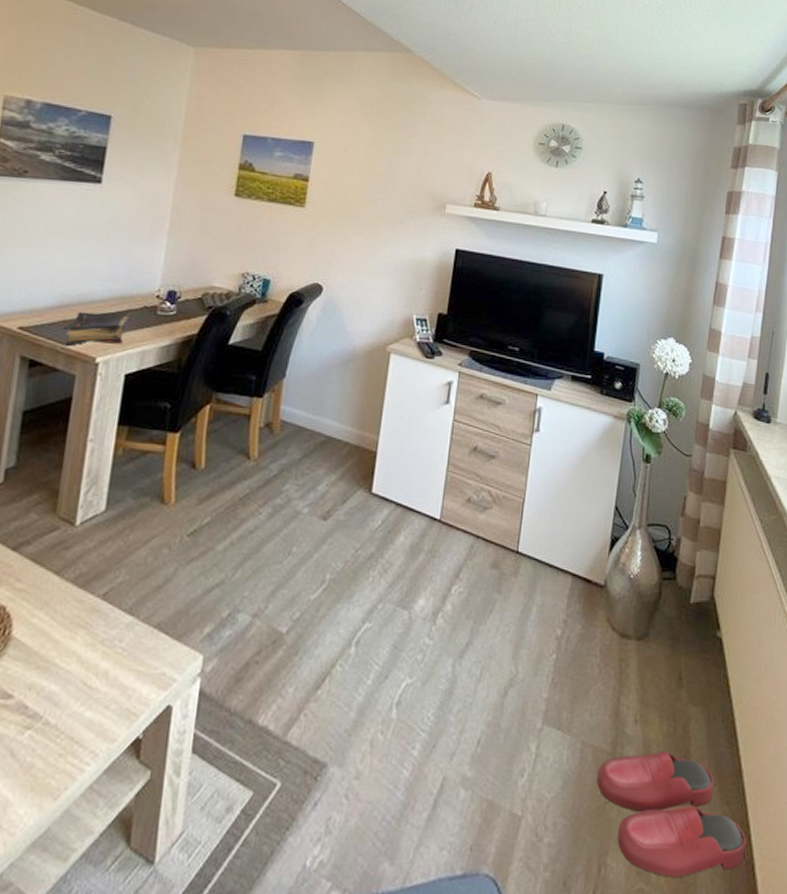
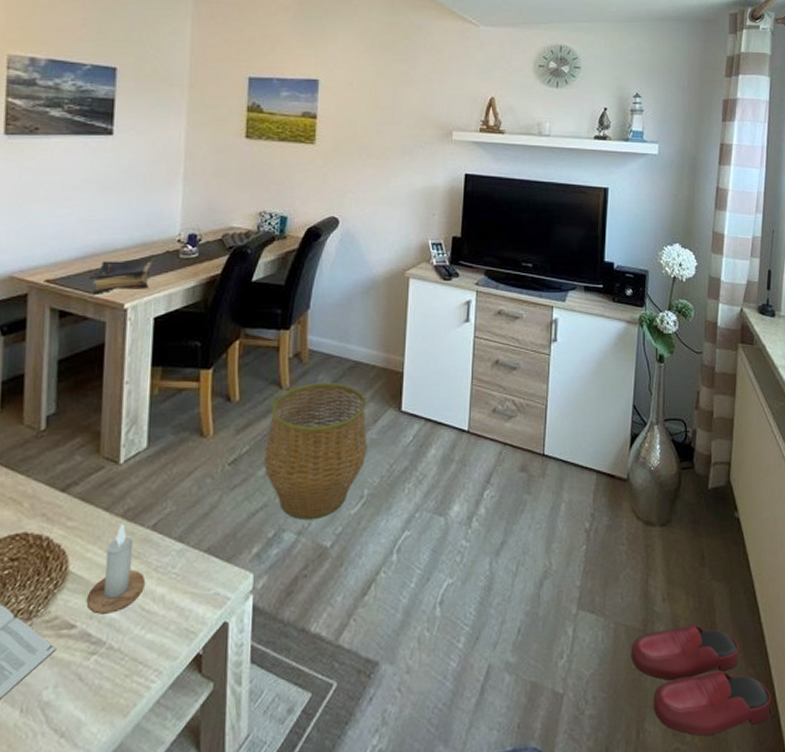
candle: none [26,589,91,686] -> present [86,523,146,615]
basket: none [224,455,339,602] -> present [264,382,369,520]

